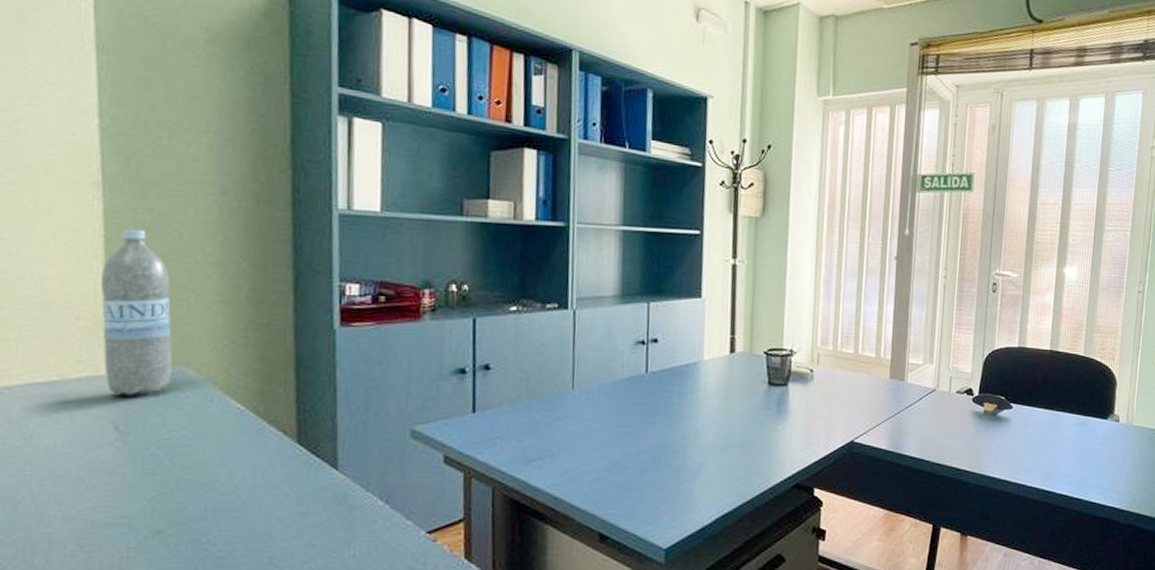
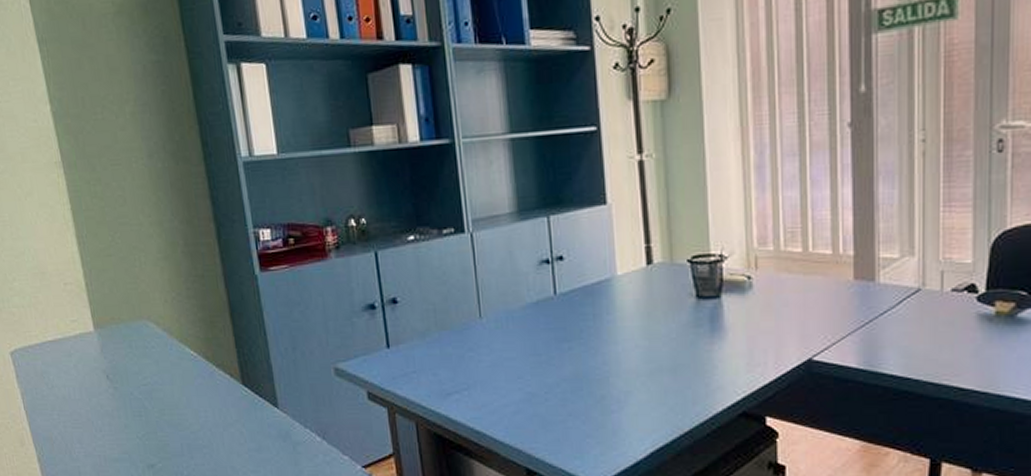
water bottle: present [100,229,172,395] -> none [74,199,139,348]

